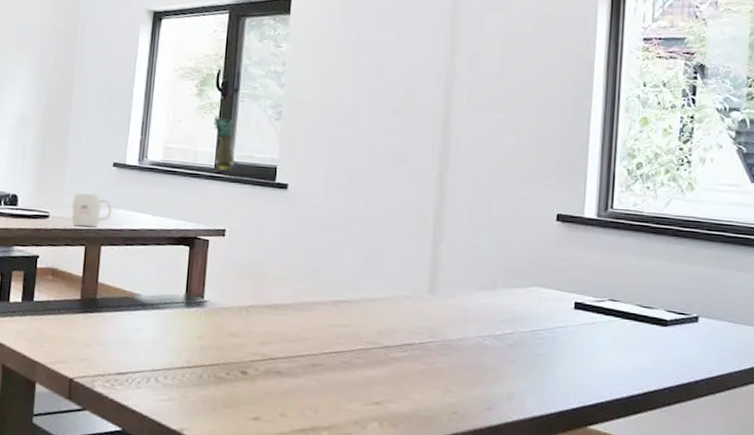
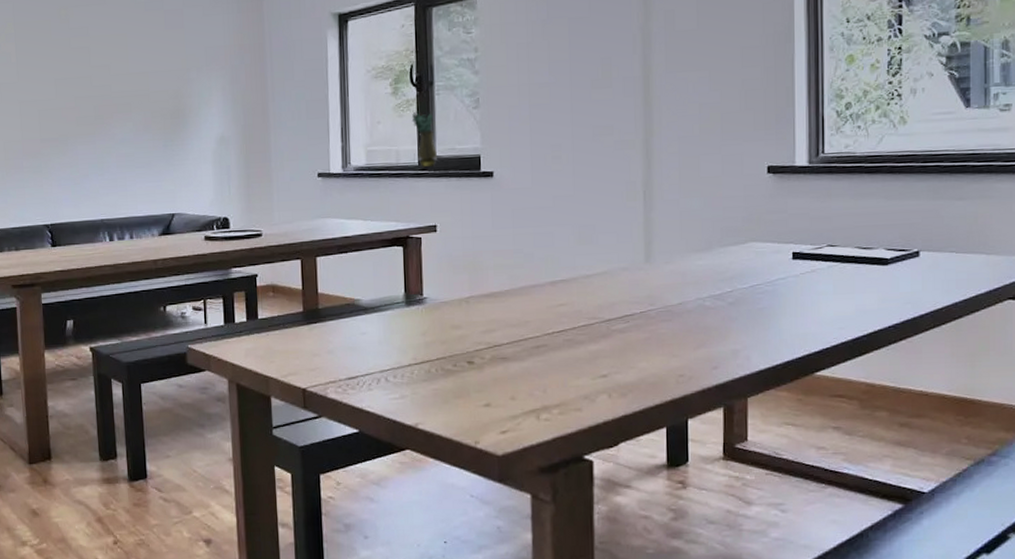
mug: present [71,193,112,227] -> none [283,206,323,240]

